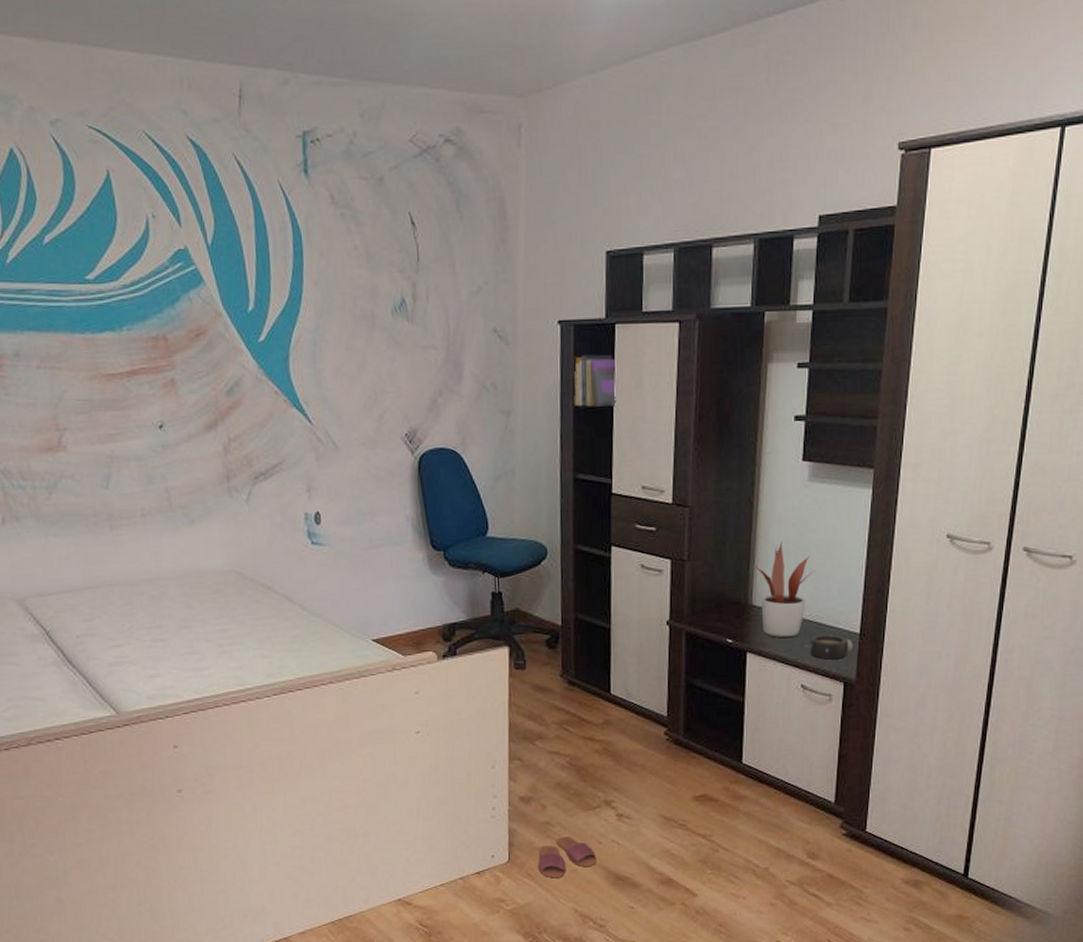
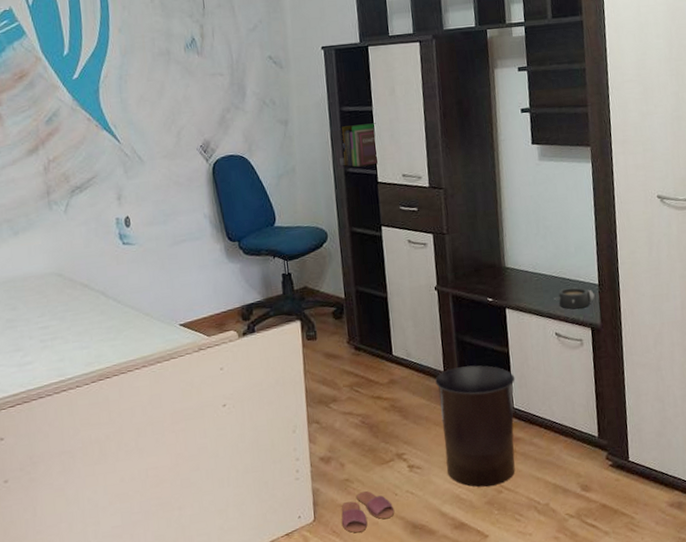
books: none [569,421,617,474] -> present [339,123,378,167]
books: present [572,354,616,407] -> none [336,71,375,114]
waste bin: none [656,713,747,844] -> present [435,365,515,487]
potted plant: present [755,540,816,639] -> none [504,210,555,294]

